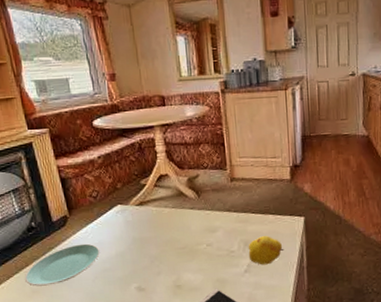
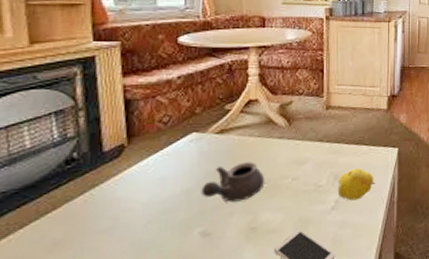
plate: present [25,243,101,287] -> none [47,179,161,237]
teapot: none [131,230,183,264] -> present [201,162,265,202]

